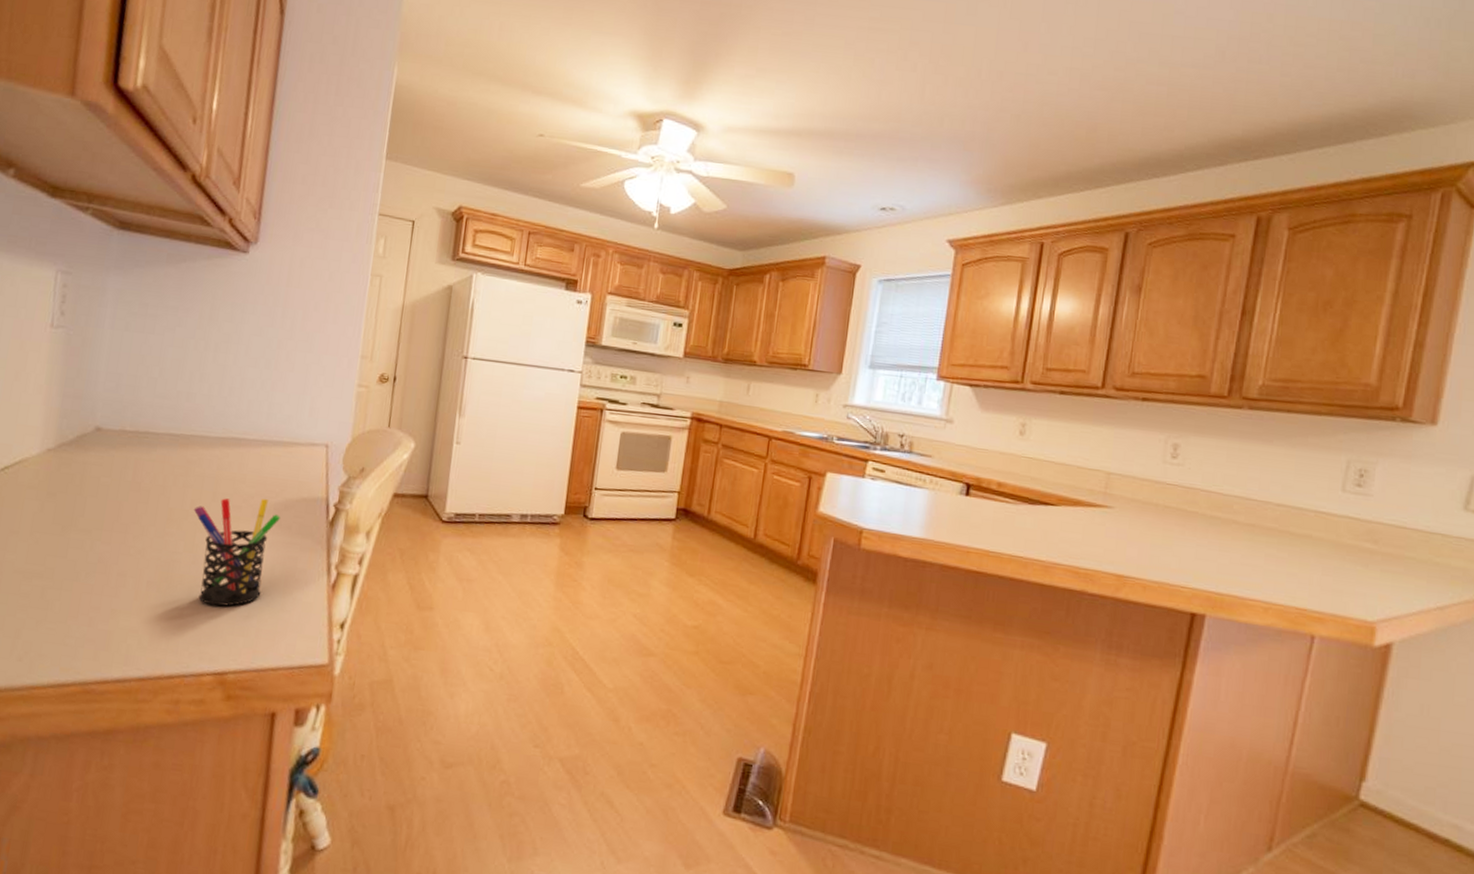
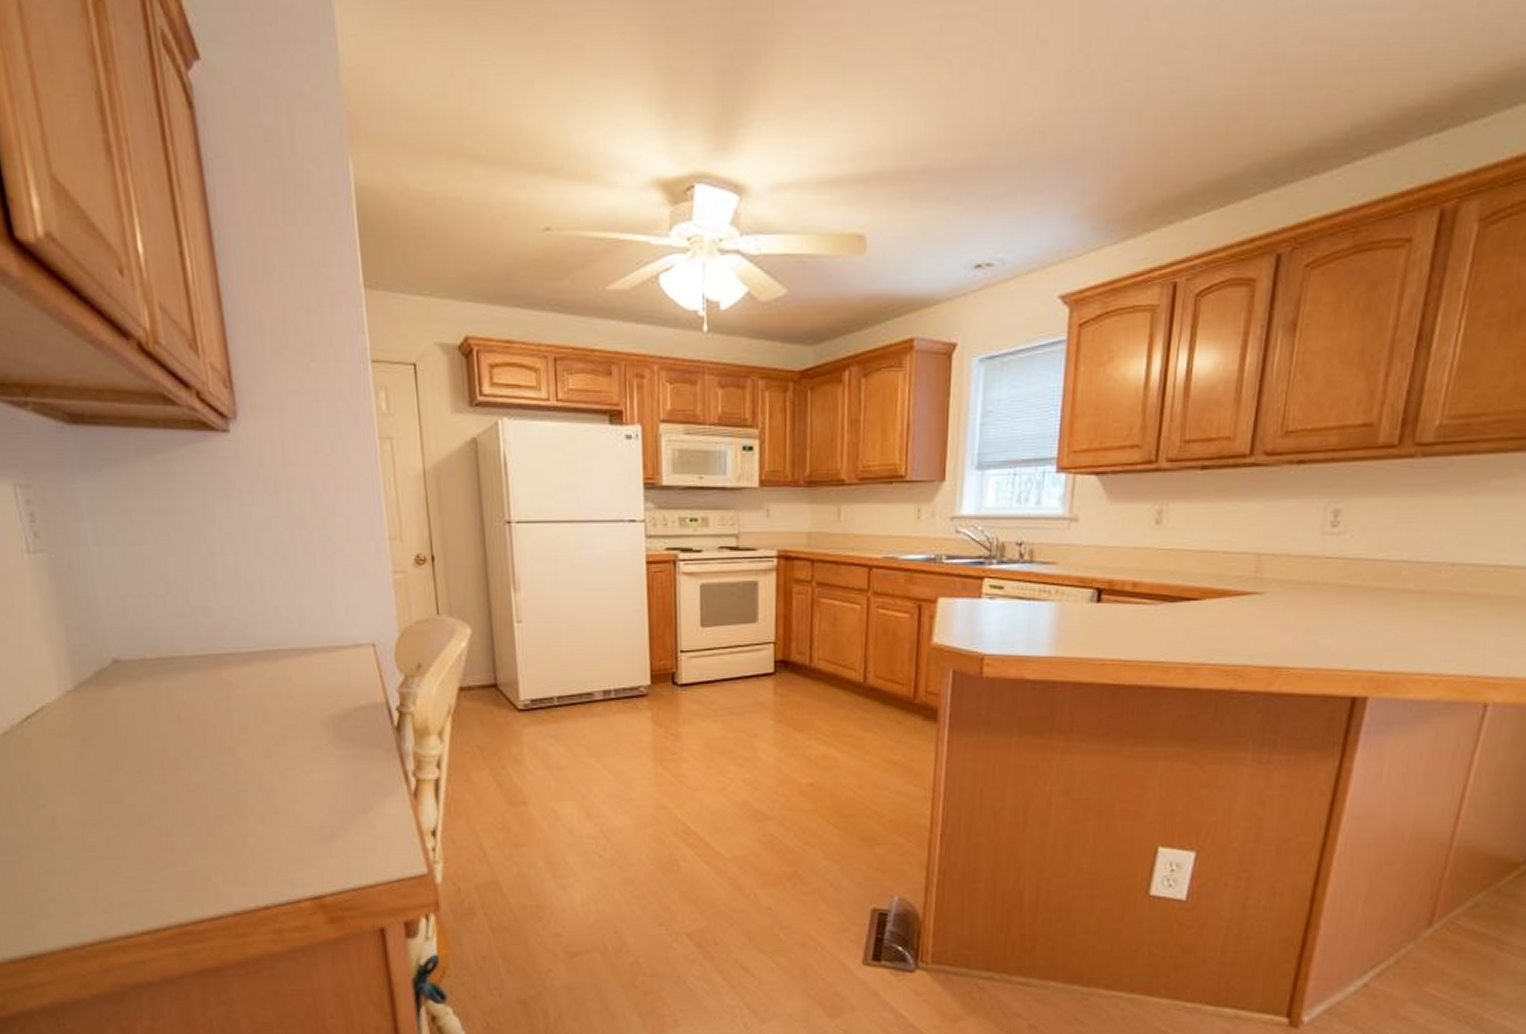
pen holder: present [193,498,280,607] -> none [244,713,341,831]

